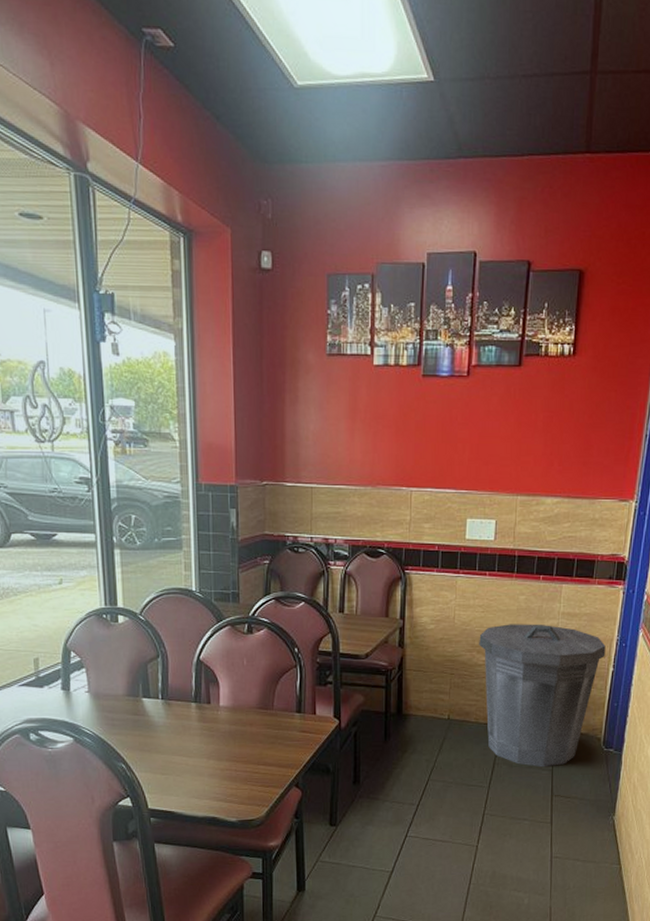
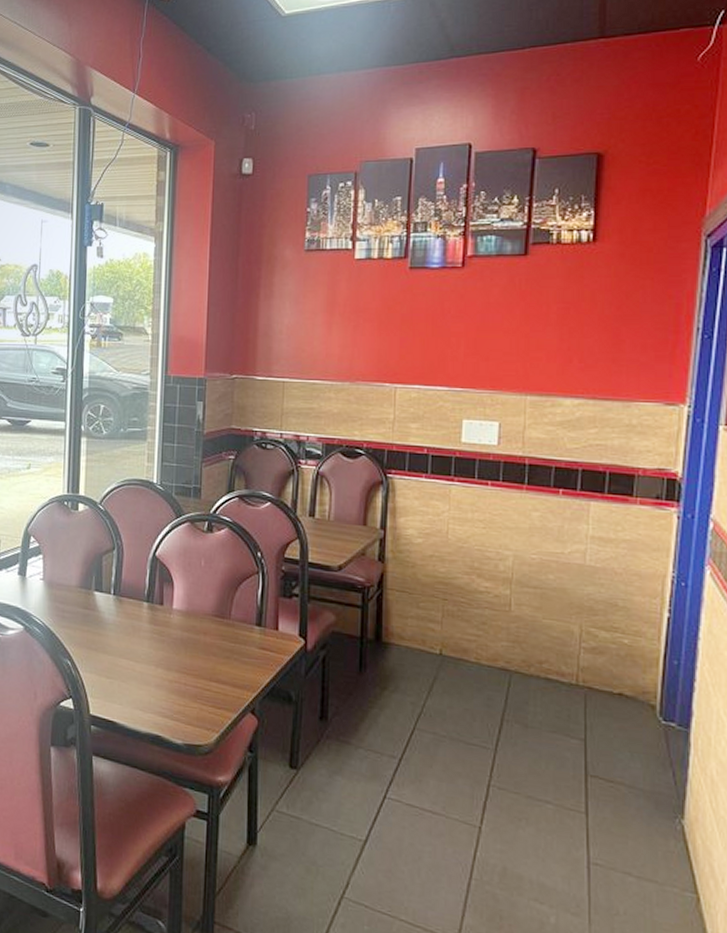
trash can: present [479,624,606,768] -> none [480,545,656,735]

